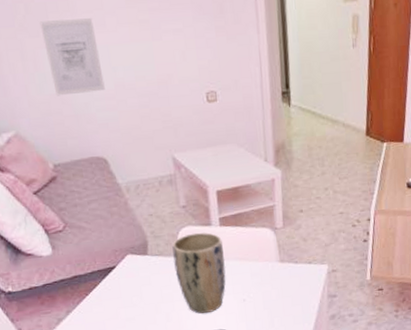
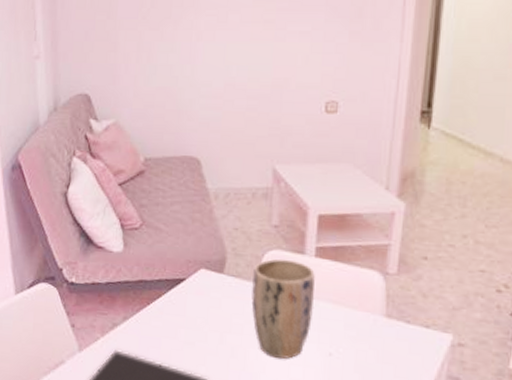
wall art: present [39,18,105,96] -> none [161,15,215,90]

